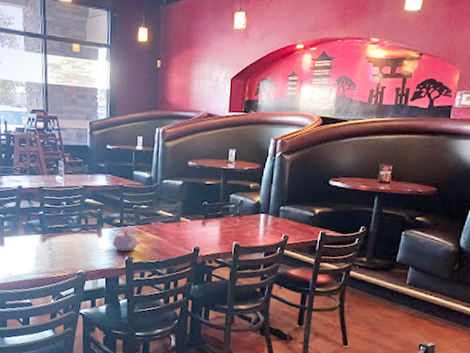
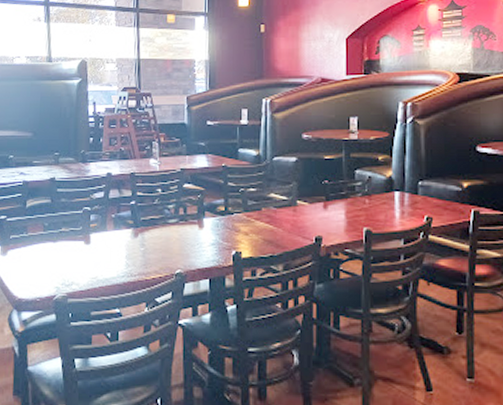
teapot: present [112,230,137,251] -> none [216,219,246,244]

